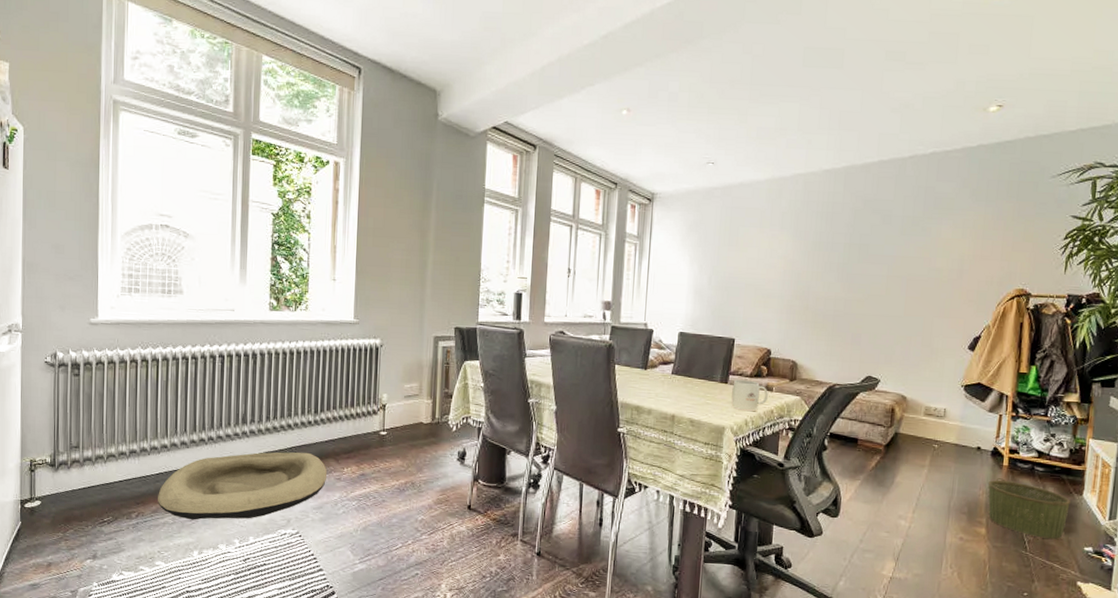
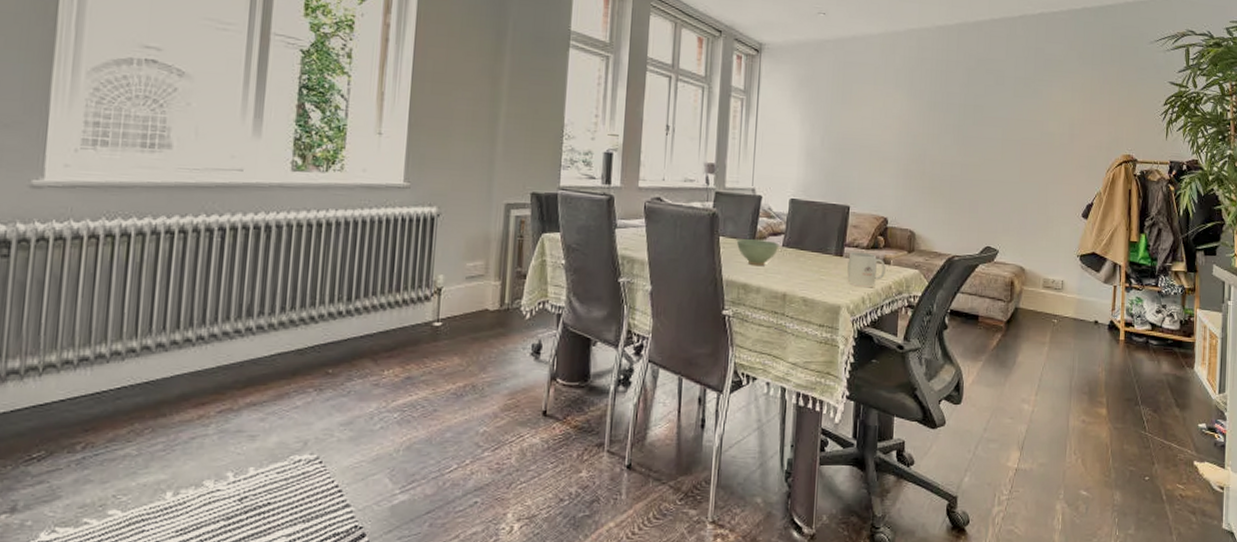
dog bed: present [158,452,327,520] -> none [116,351,361,449]
bowl: none [630,367,669,390] -> present [736,239,780,265]
basket: present [987,478,1070,539] -> none [1106,354,1183,416]

